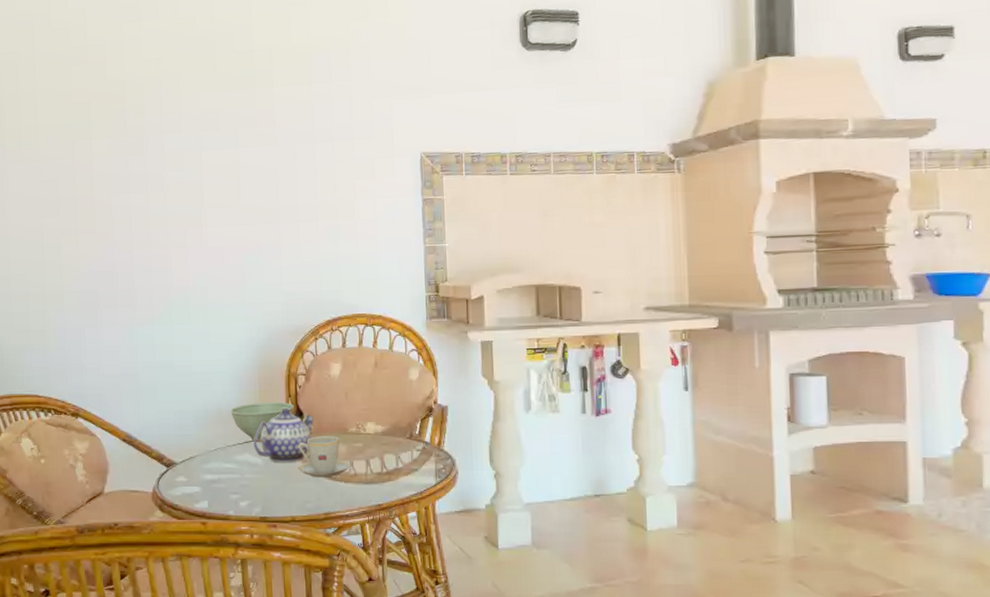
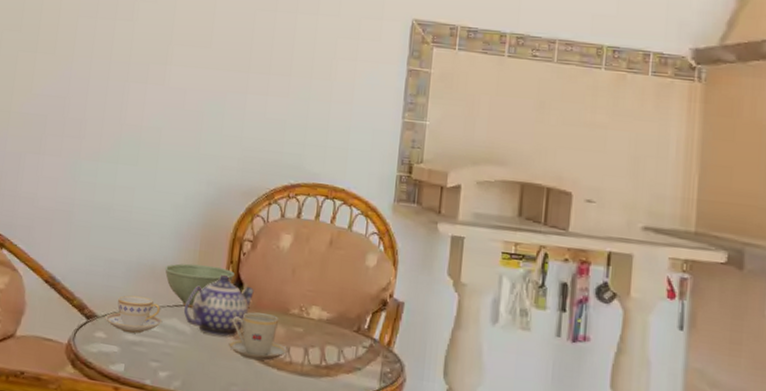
teacup: none [183,439,236,473] -> present [105,295,163,334]

